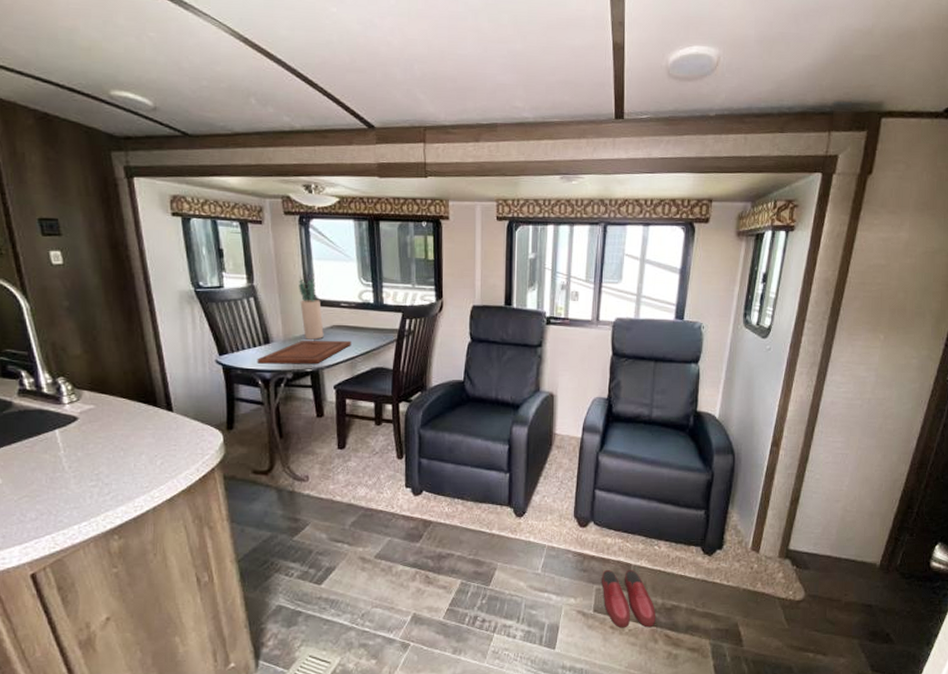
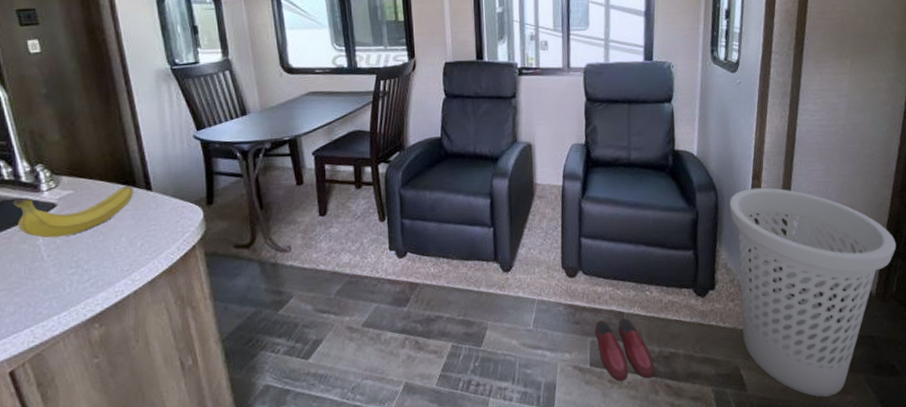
fruit: none [35,405,155,450] -> present [13,186,134,239]
cutting board: present [257,340,352,364] -> none [234,106,328,136]
vase: present [299,274,324,340] -> none [273,43,300,108]
laundry basket: none [745,454,906,658] -> present [729,187,897,397]

